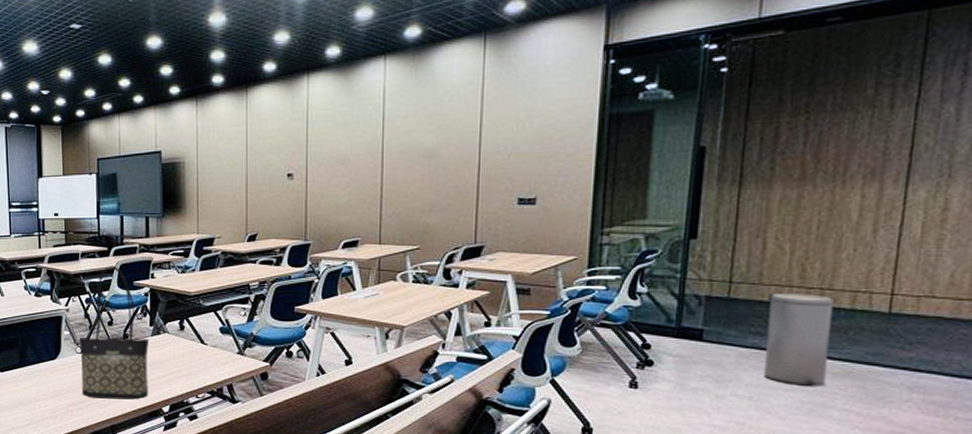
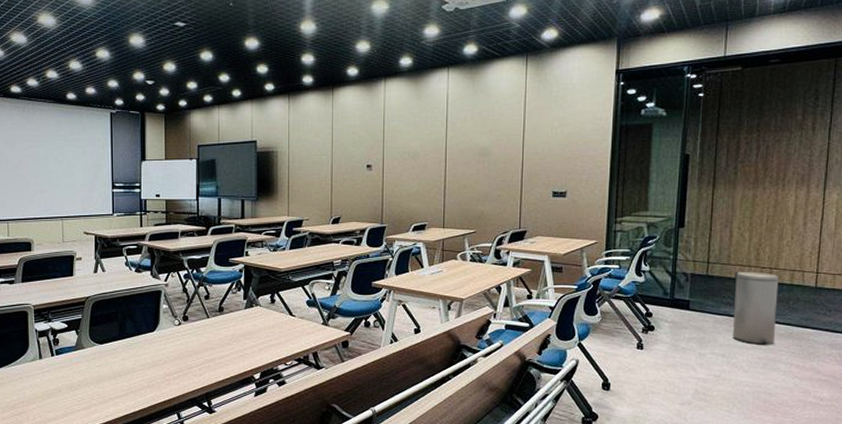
tote bag: present [78,266,150,400] -> none [176,244,243,368]

